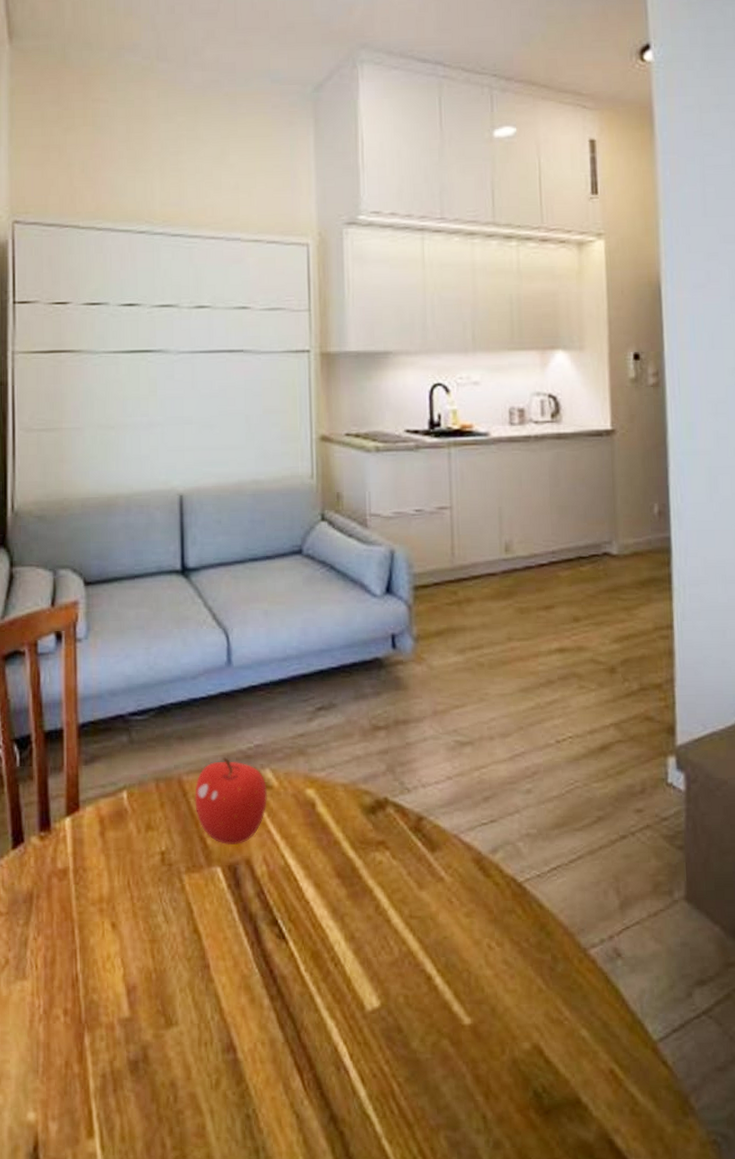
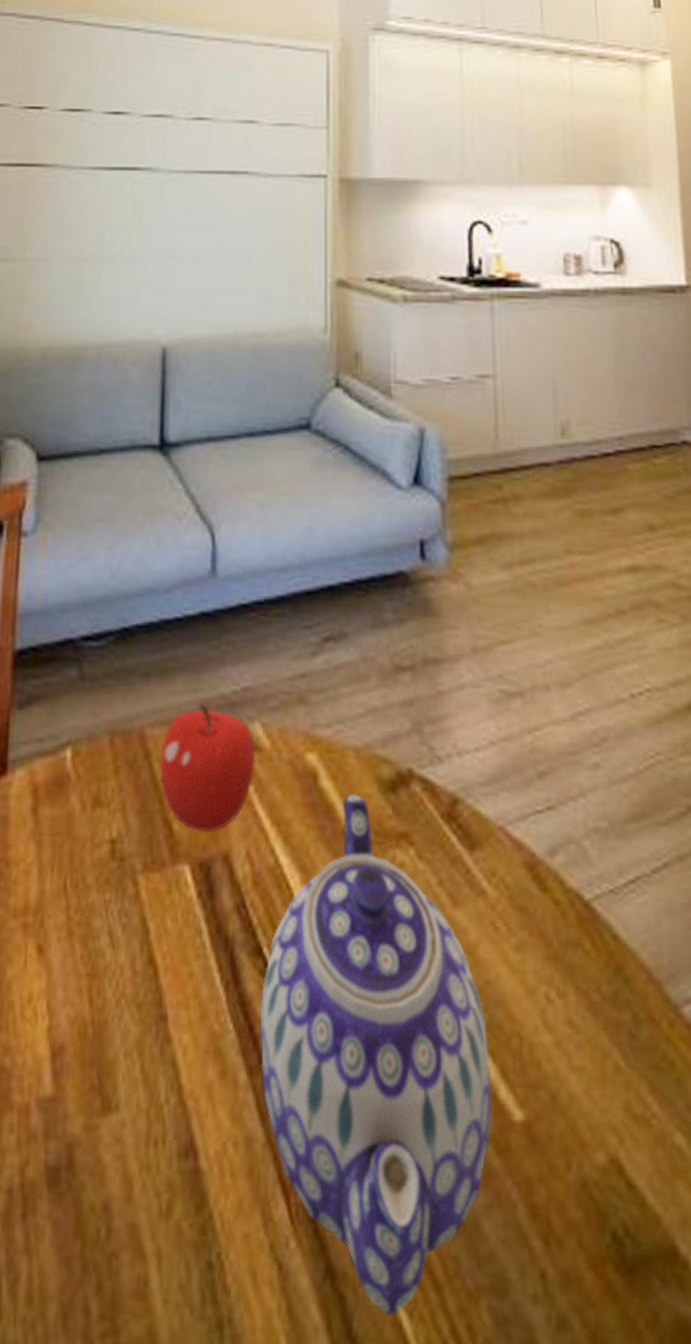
teapot: none [278,816,449,1143] -> present [261,794,493,1317]

